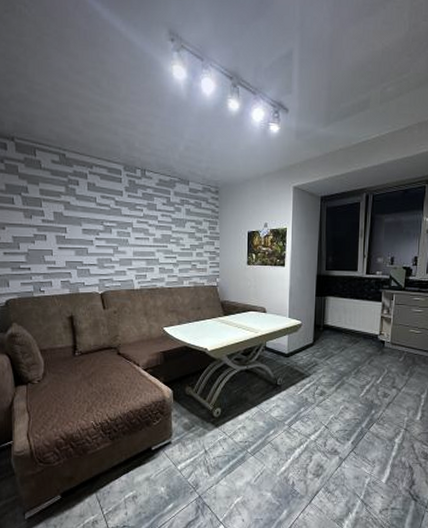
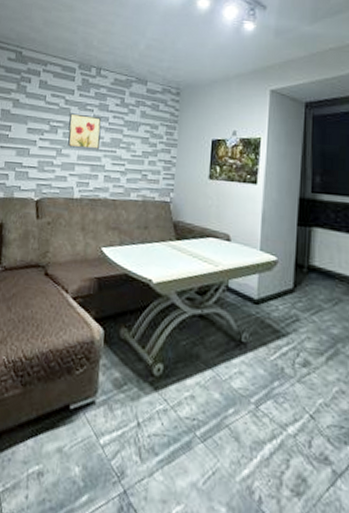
wall art: none [120,213,153,245] -> present [68,113,102,149]

